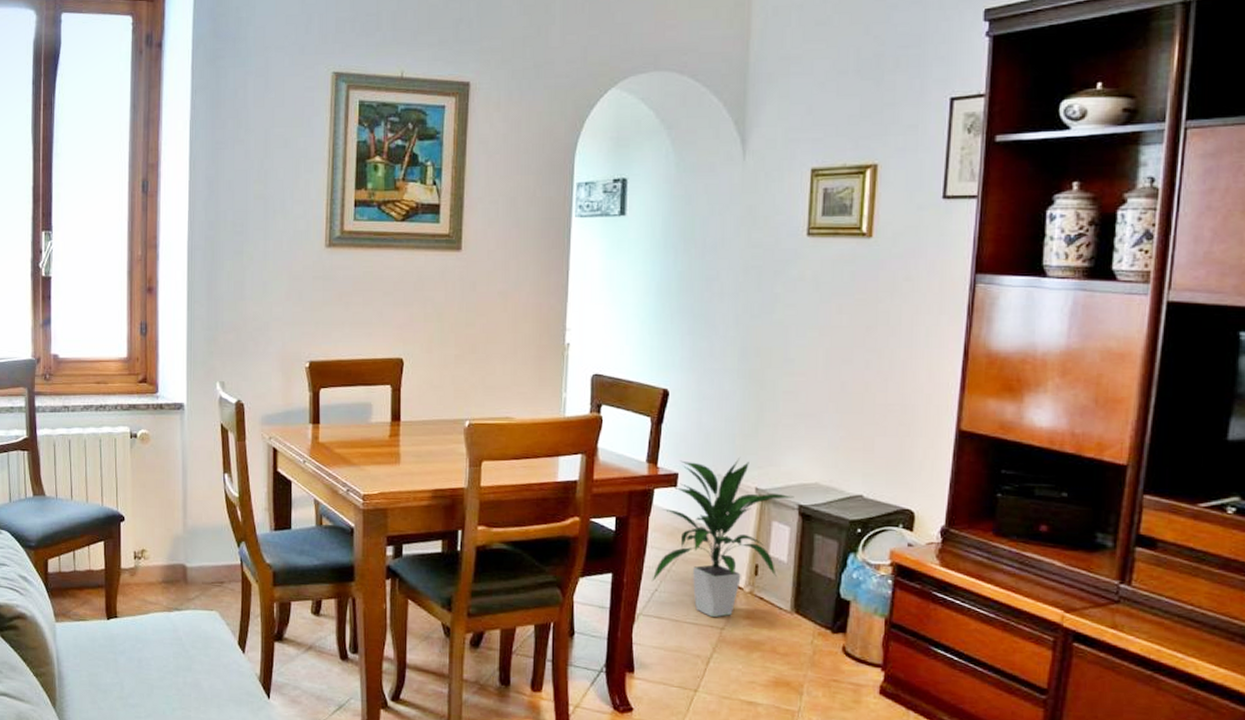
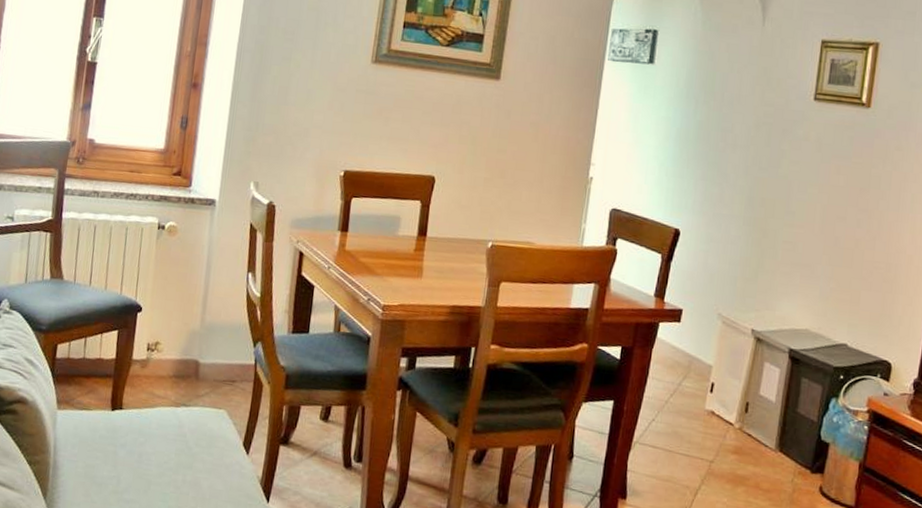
indoor plant: present [651,458,794,618] -> none [650,297,786,451]

